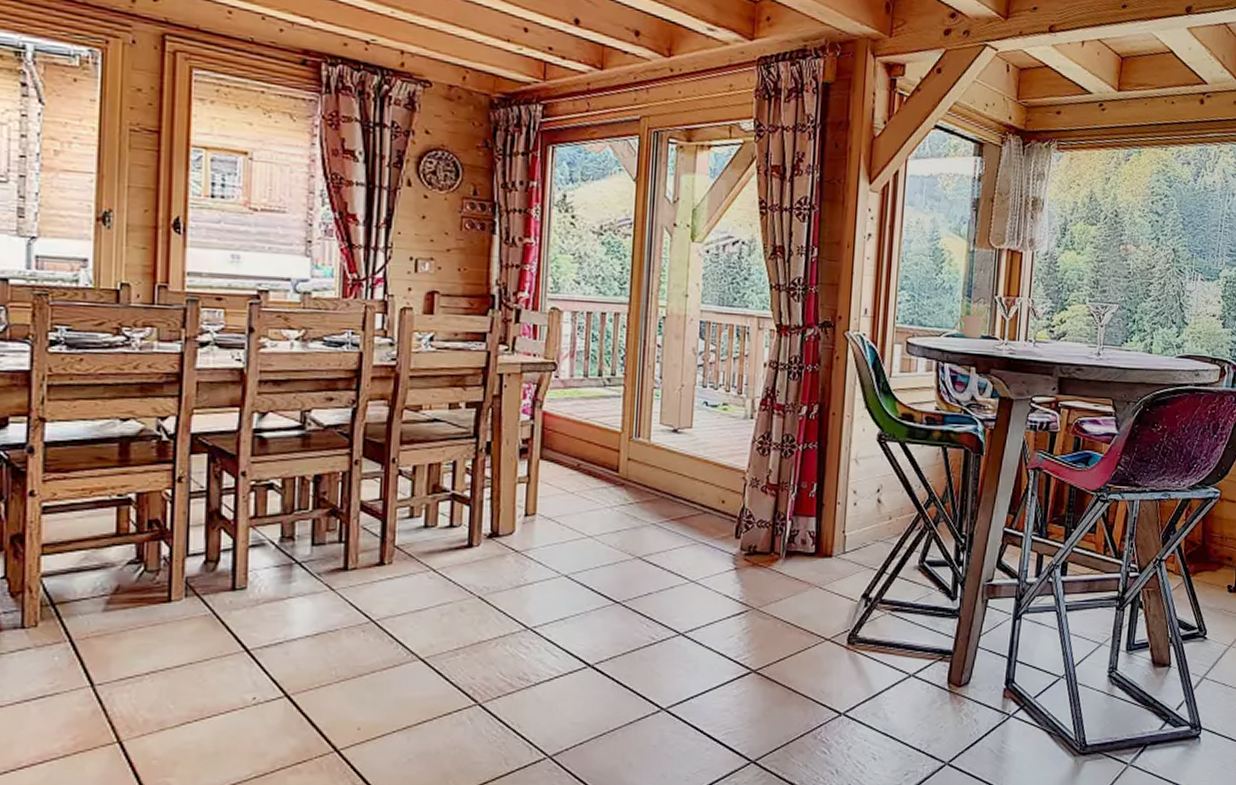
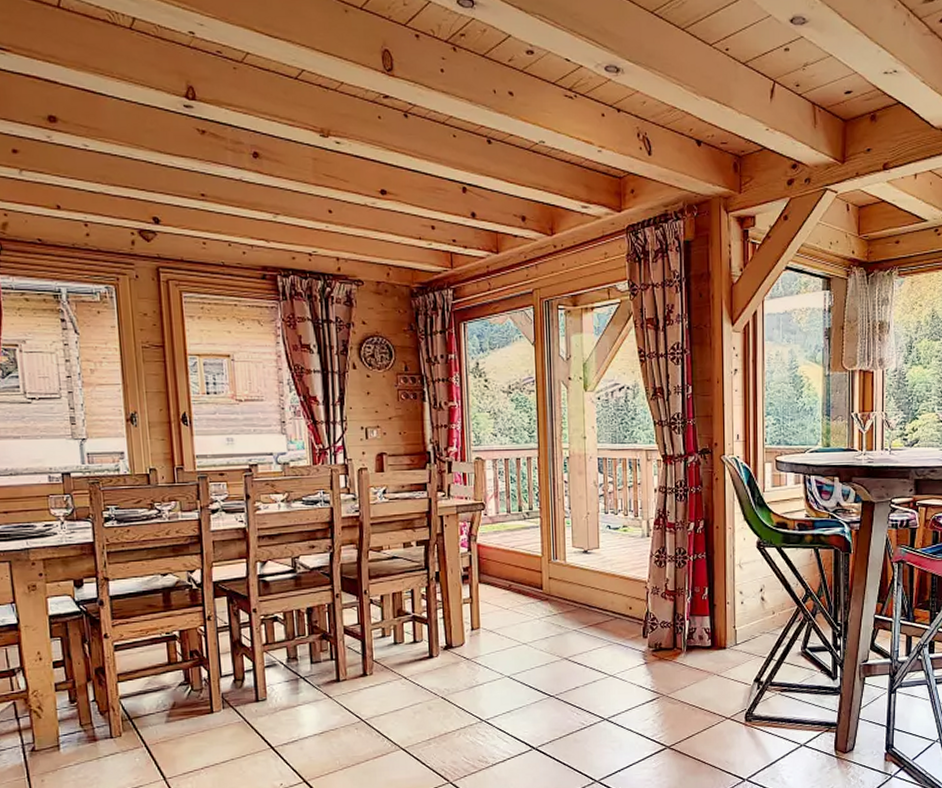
cup: present [955,315,984,339] -> none [818,432,843,452]

